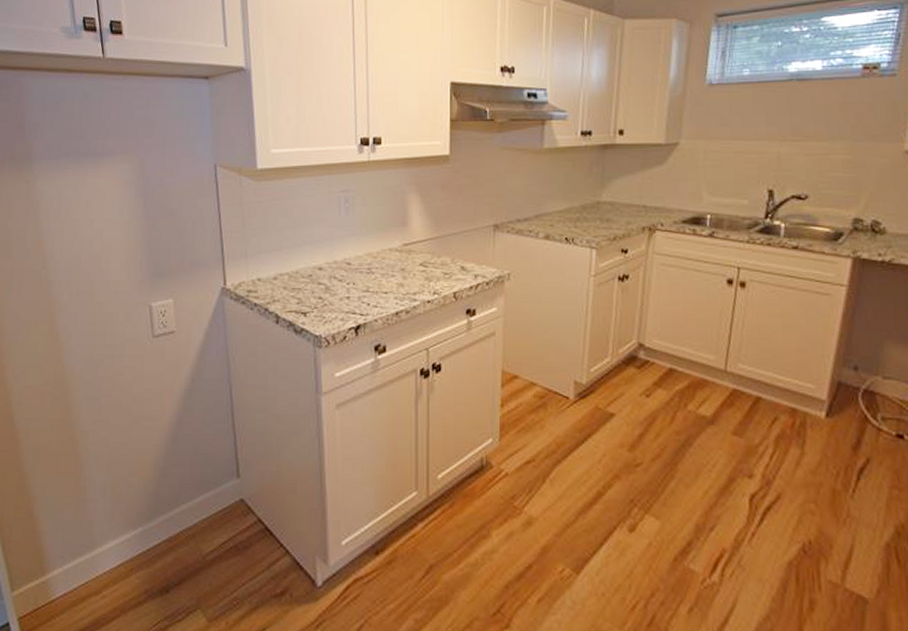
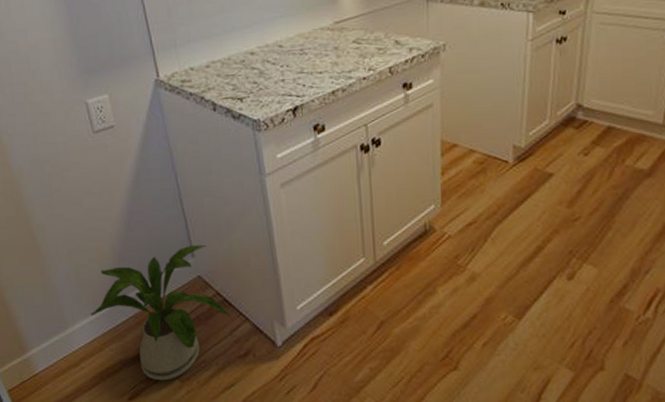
house plant: none [122,464,271,619] -> present [90,244,231,381]

